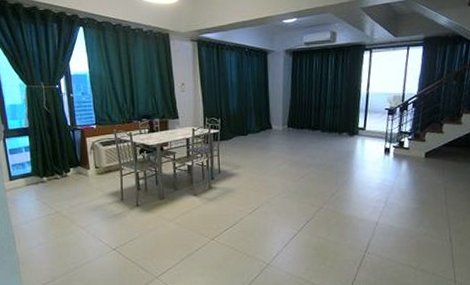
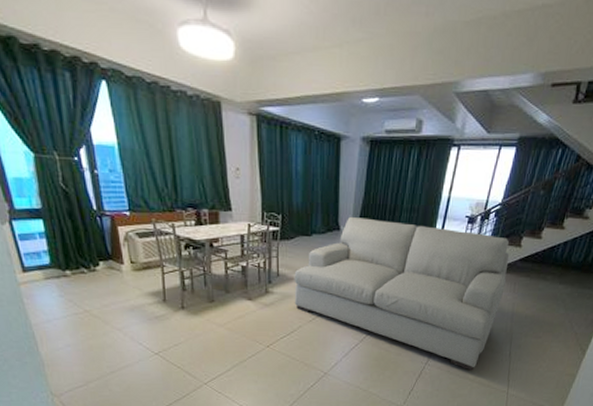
sofa: none [233,116,434,258] -> present [294,216,510,371]

